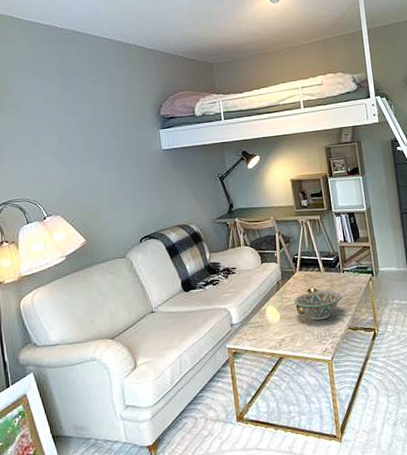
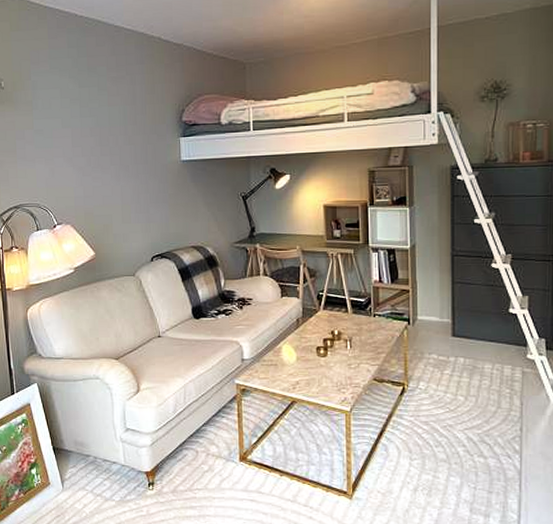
decorative bowl: present [294,290,342,321] -> none [314,334,370,367]

